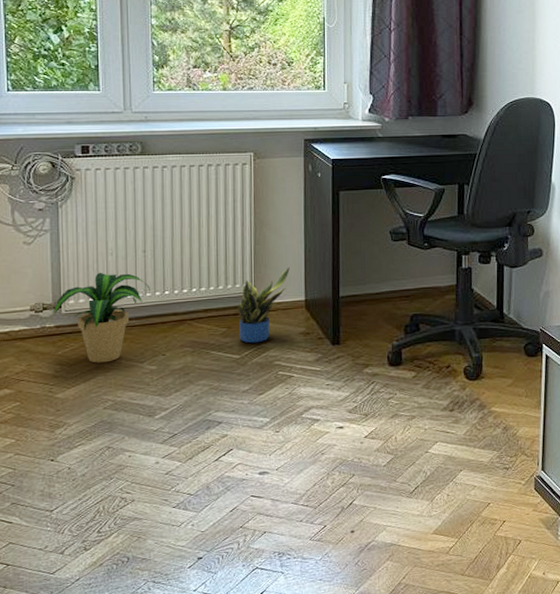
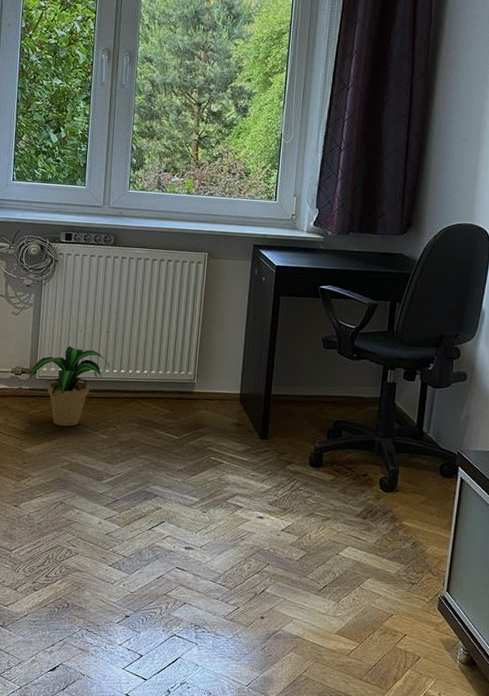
potted plant: present [237,267,290,344] -> none [180,361,230,428]

